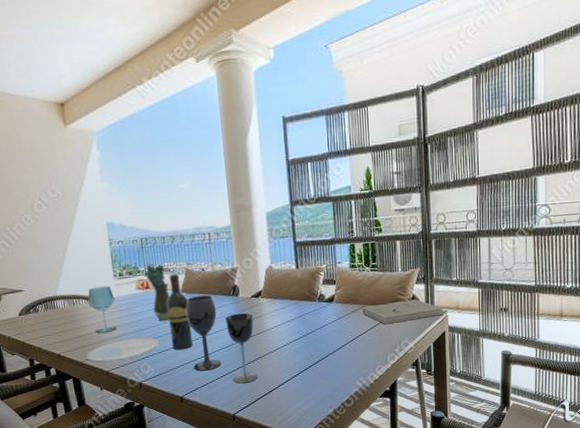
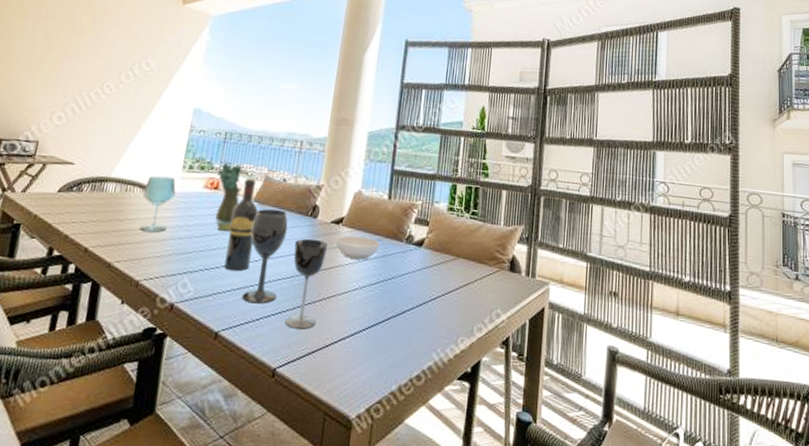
plate: present [86,337,159,363] -> none [118,244,210,271]
bowl: none [259,303,297,323] -> present [336,235,380,260]
book: present [362,299,443,325] -> none [453,259,545,287]

